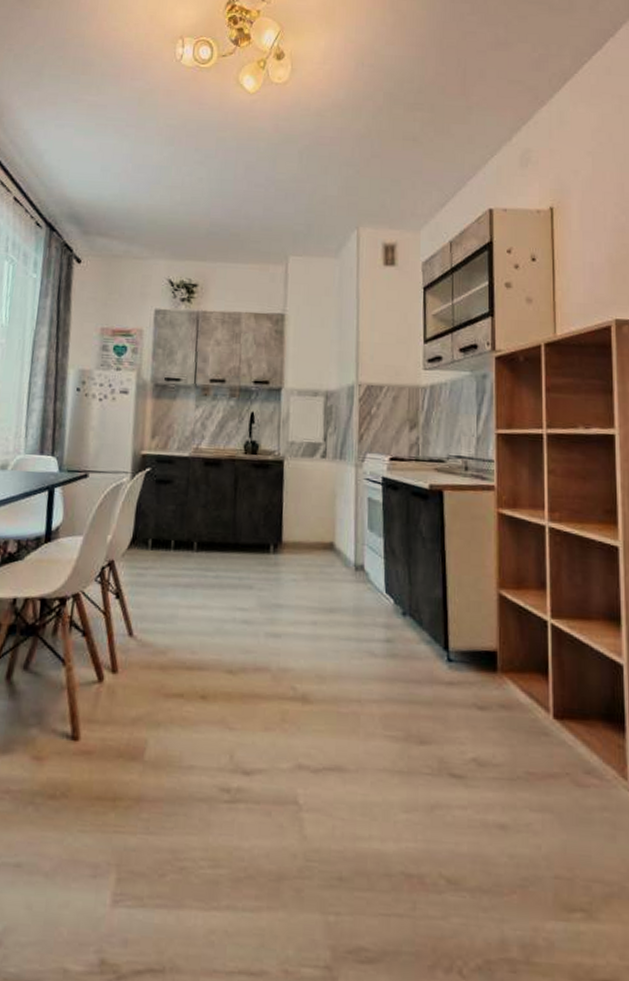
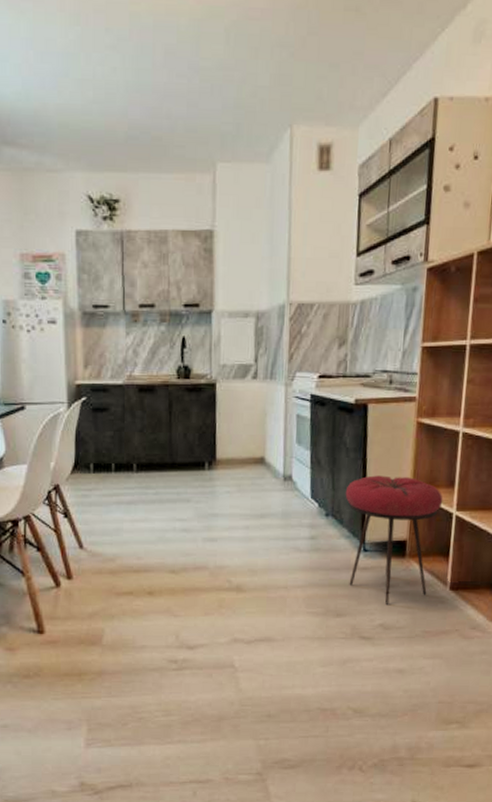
stool: none [423,570,535,733] -> present [345,475,443,604]

